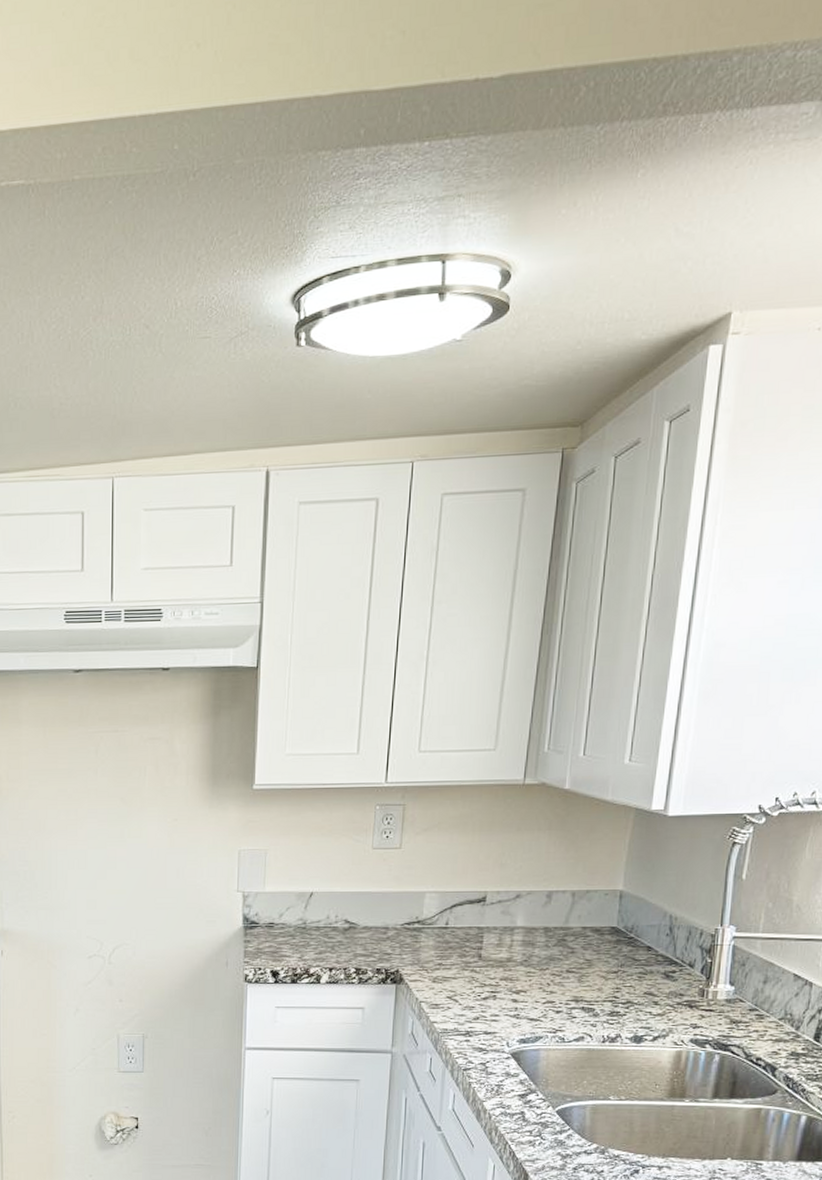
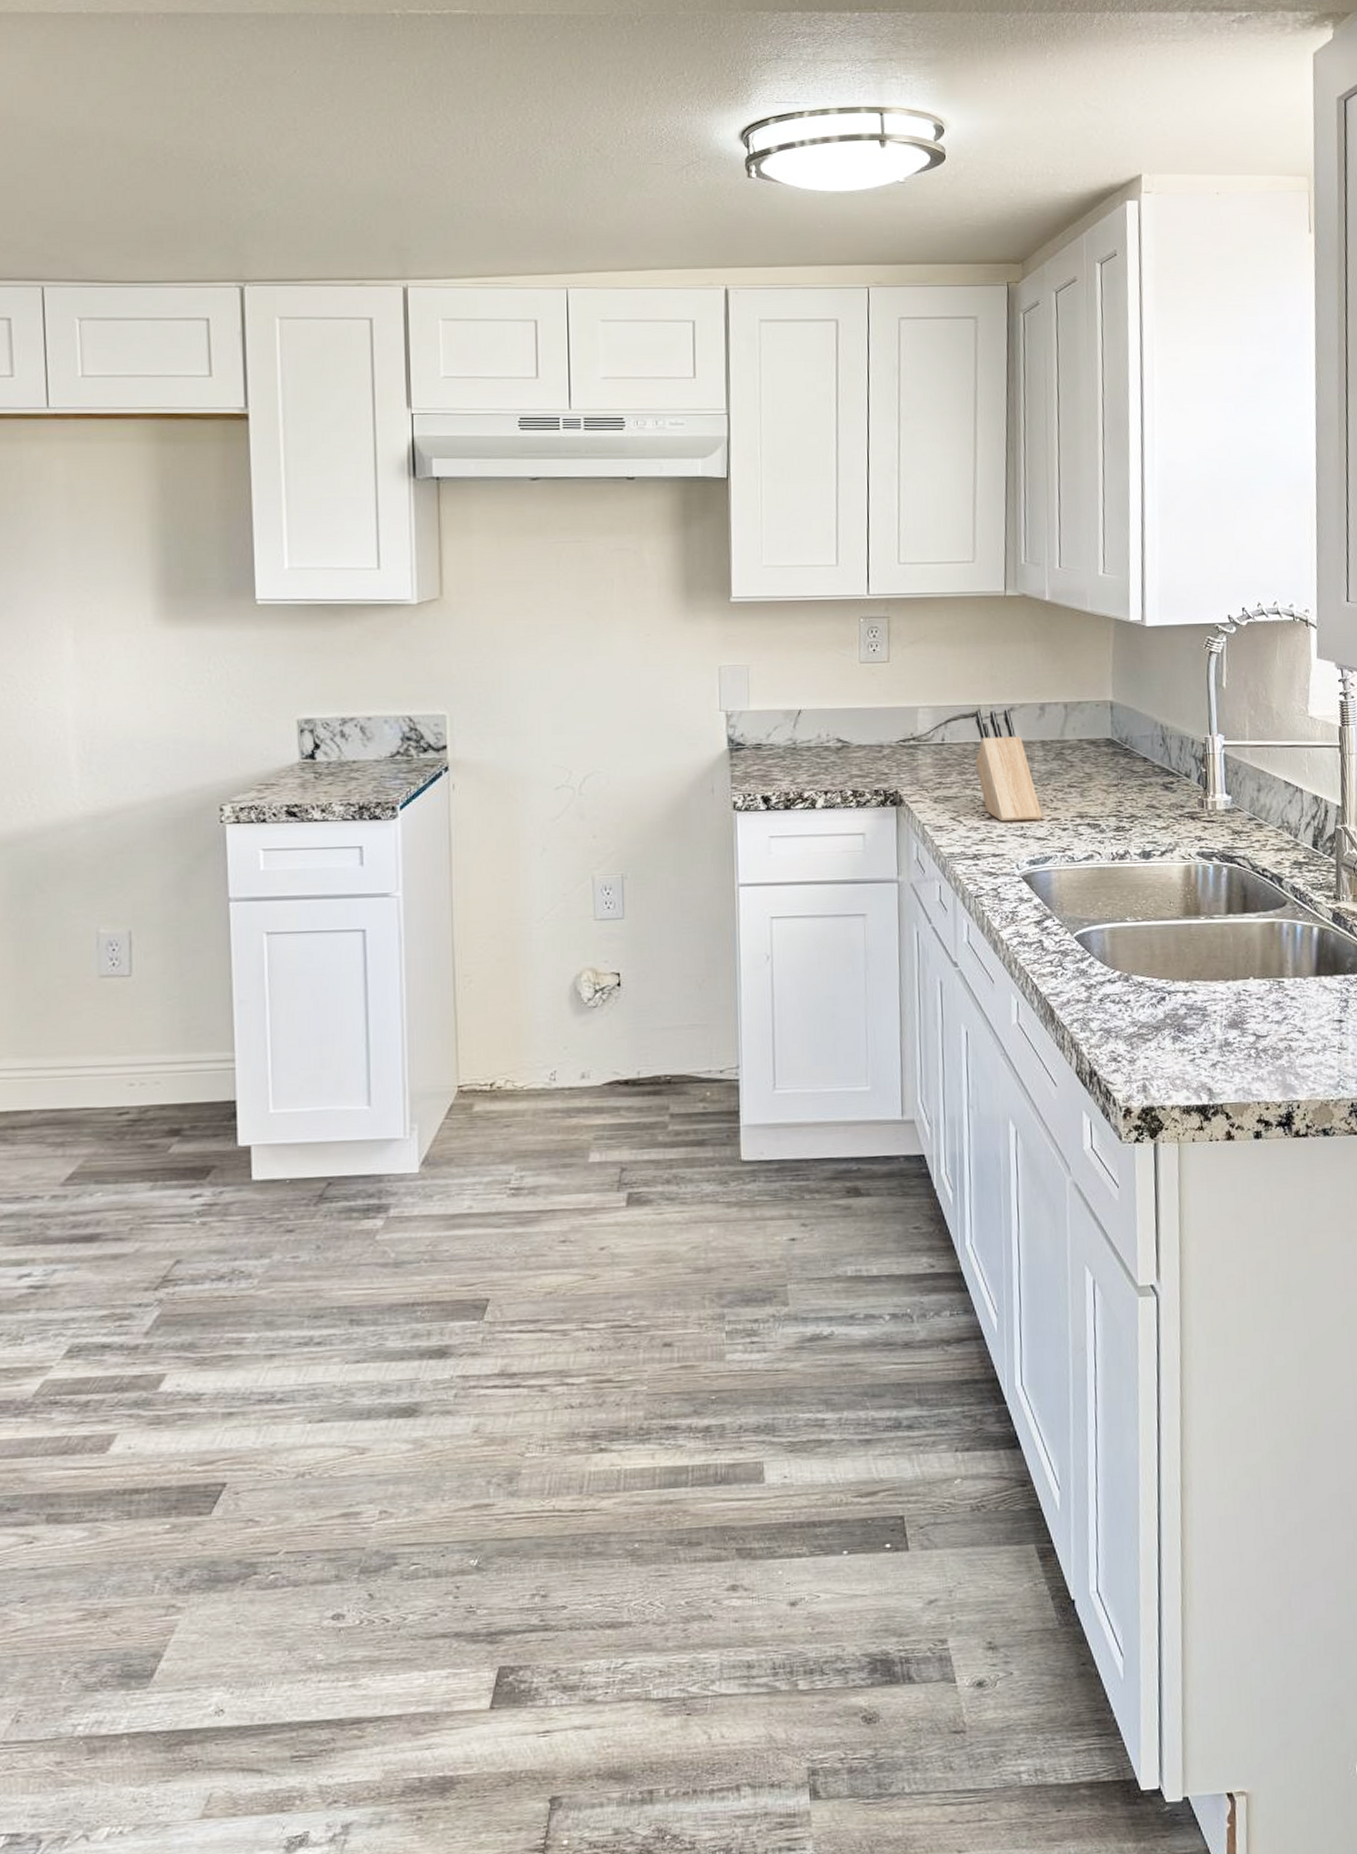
knife block: none [476,896,537,1003] -> present [975,709,1042,822]

